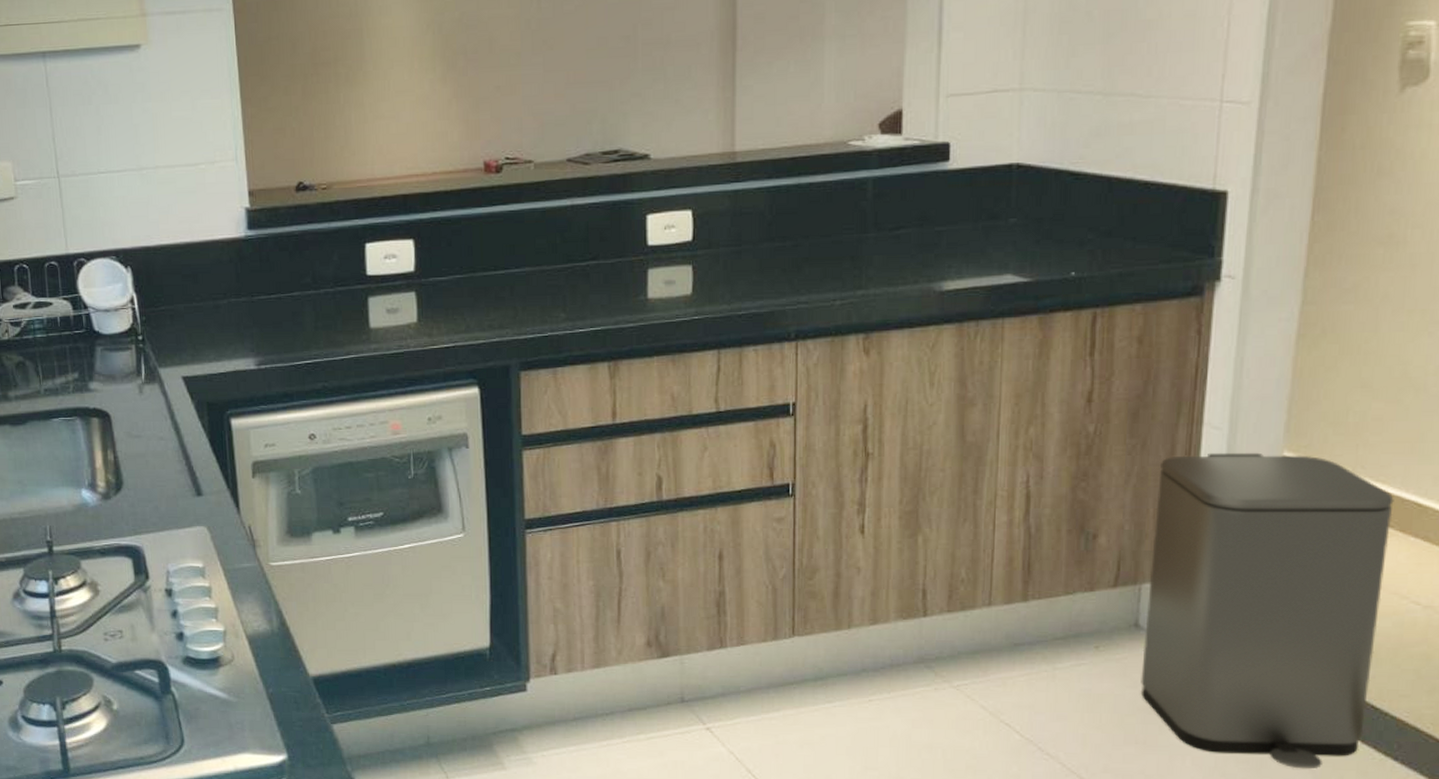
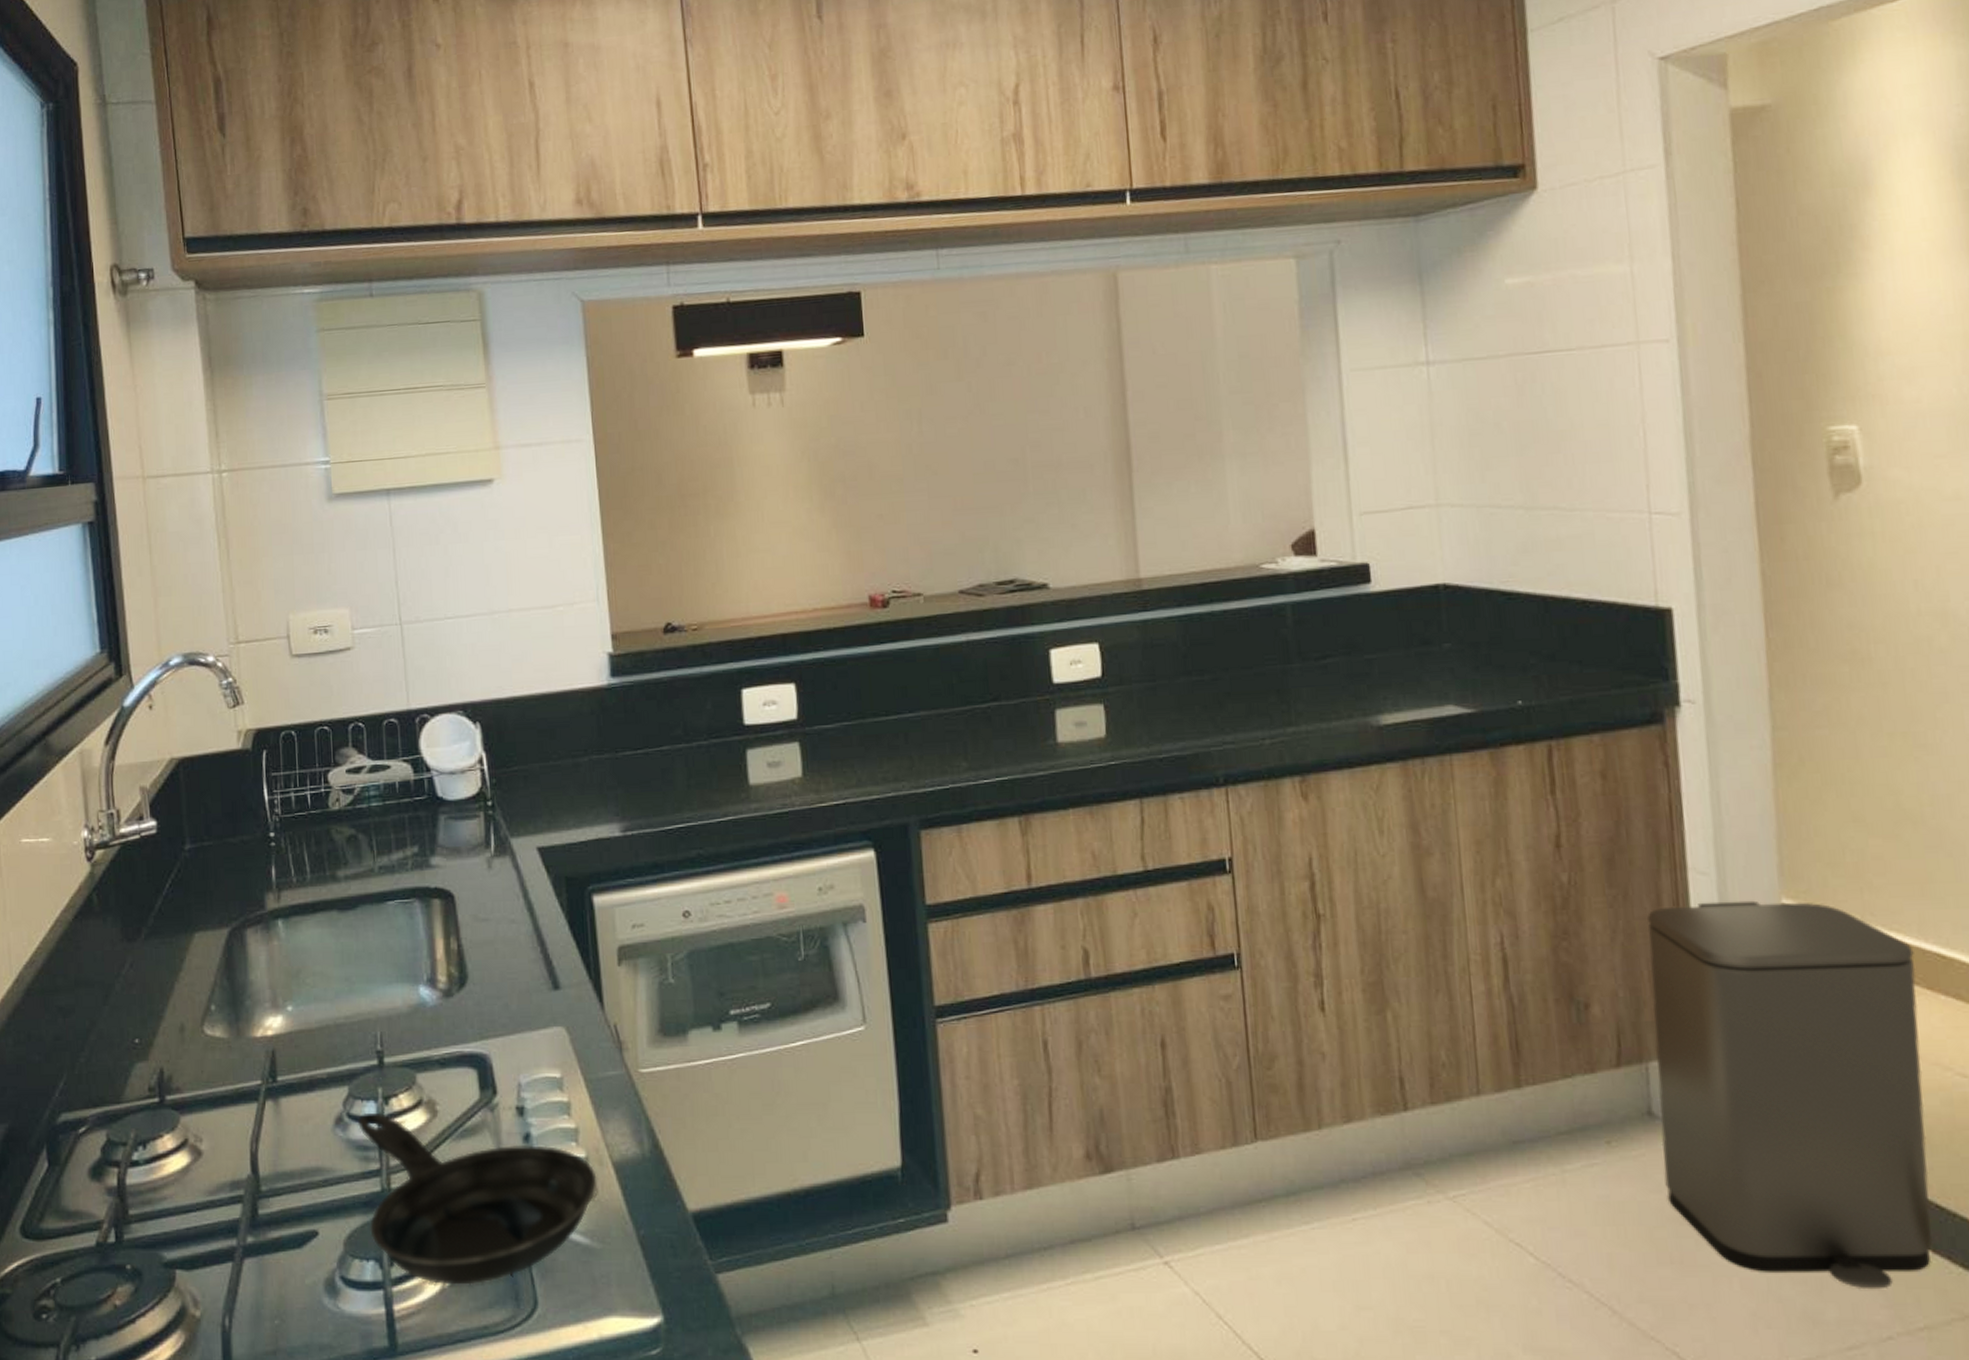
frying pan: none [31,590,234,726] -> present [357,1112,598,1285]

